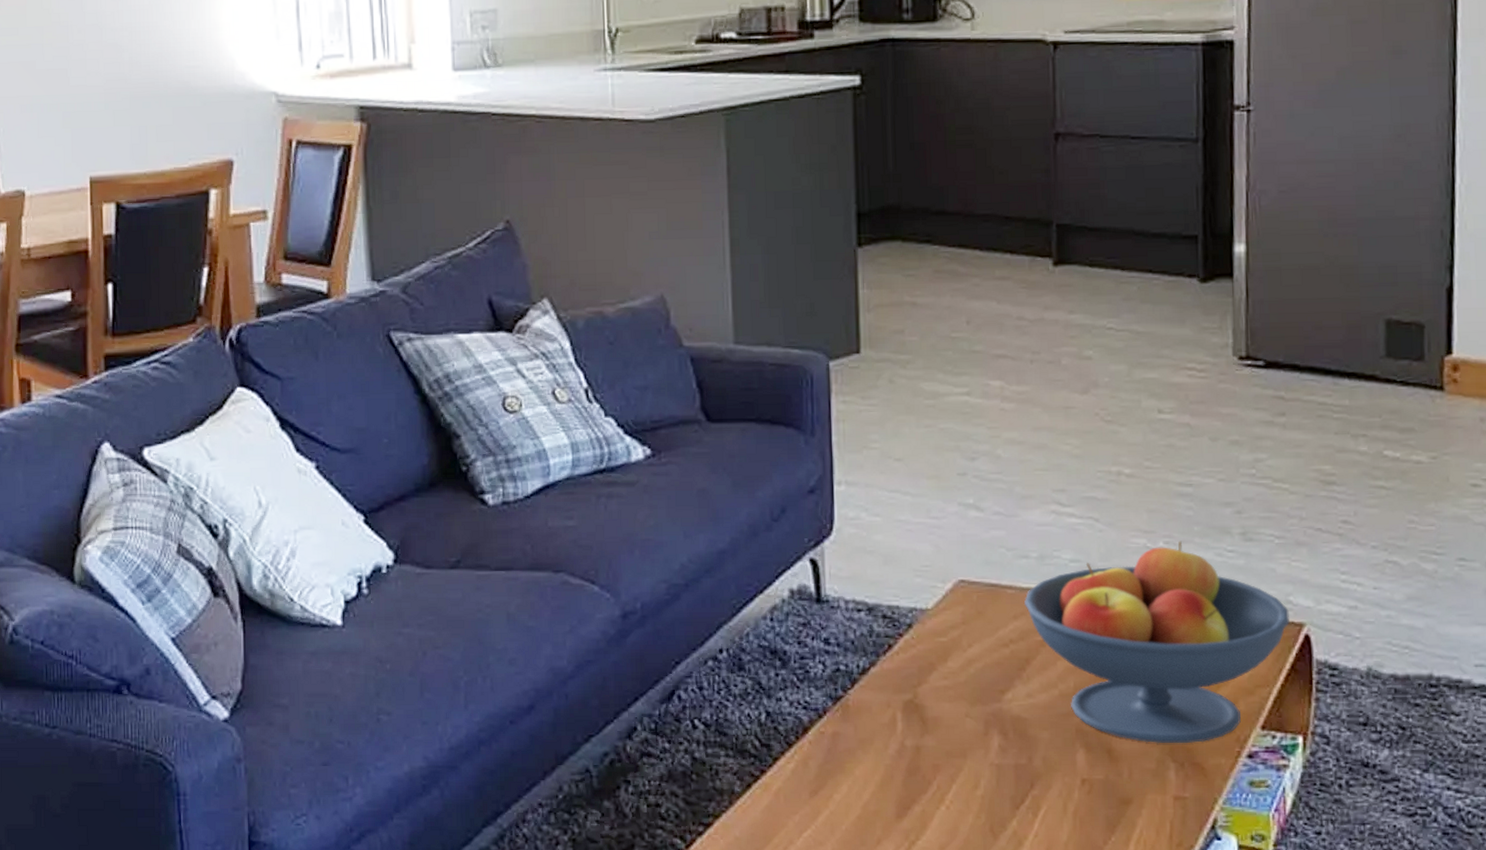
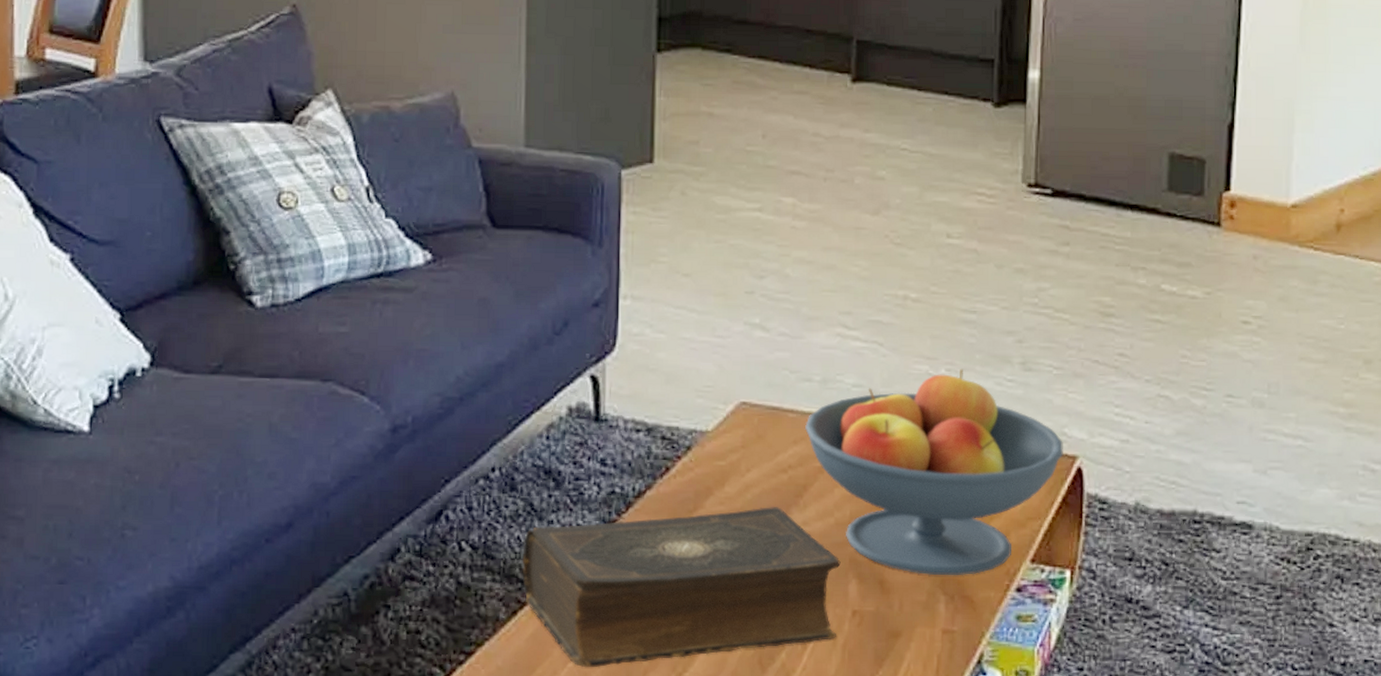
book: none [753,679,1068,837] -> present [522,506,841,668]

